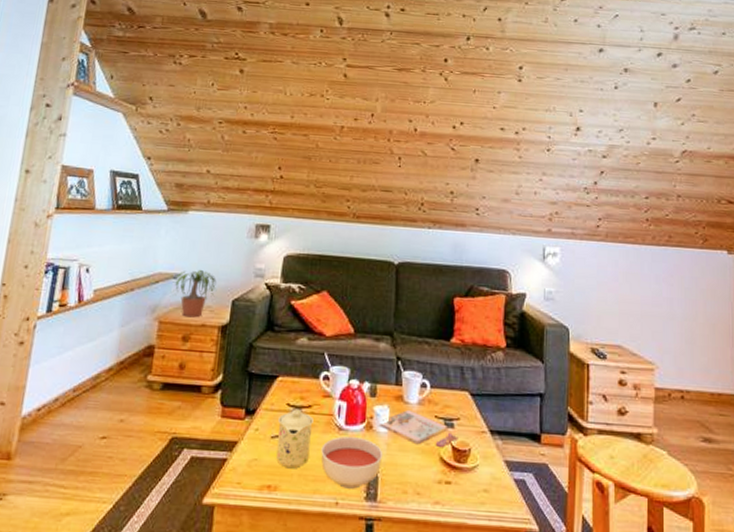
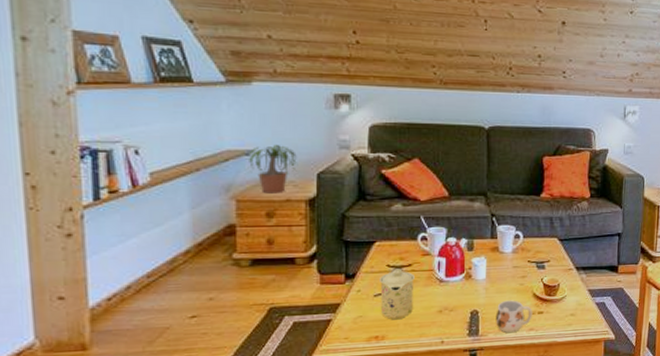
bowl: present [321,436,384,489] -> none [424,286,483,329]
magazine: present [378,409,458,448] -> none [477,258,549,286]
mug: none [396,461,439,504] -> present [495,300,533,333]

